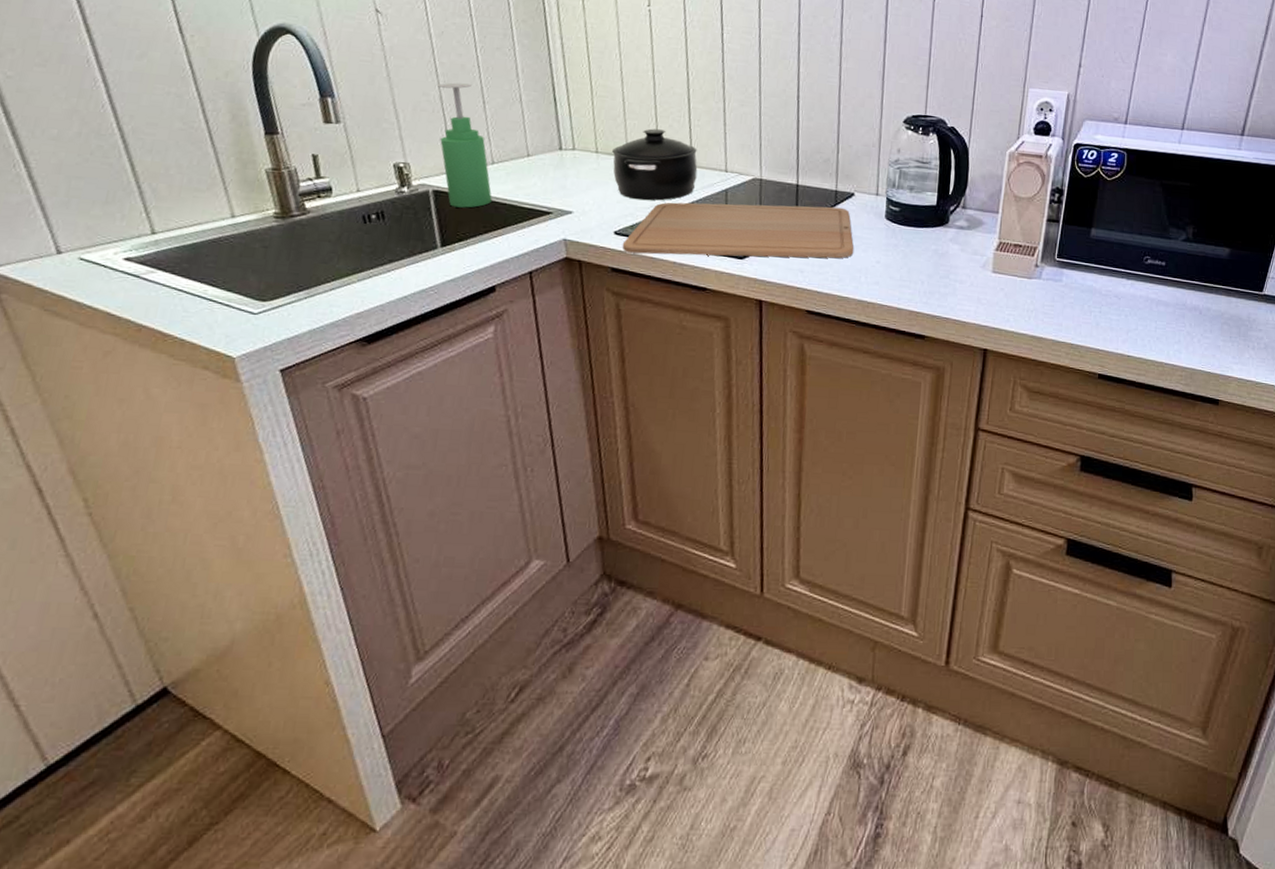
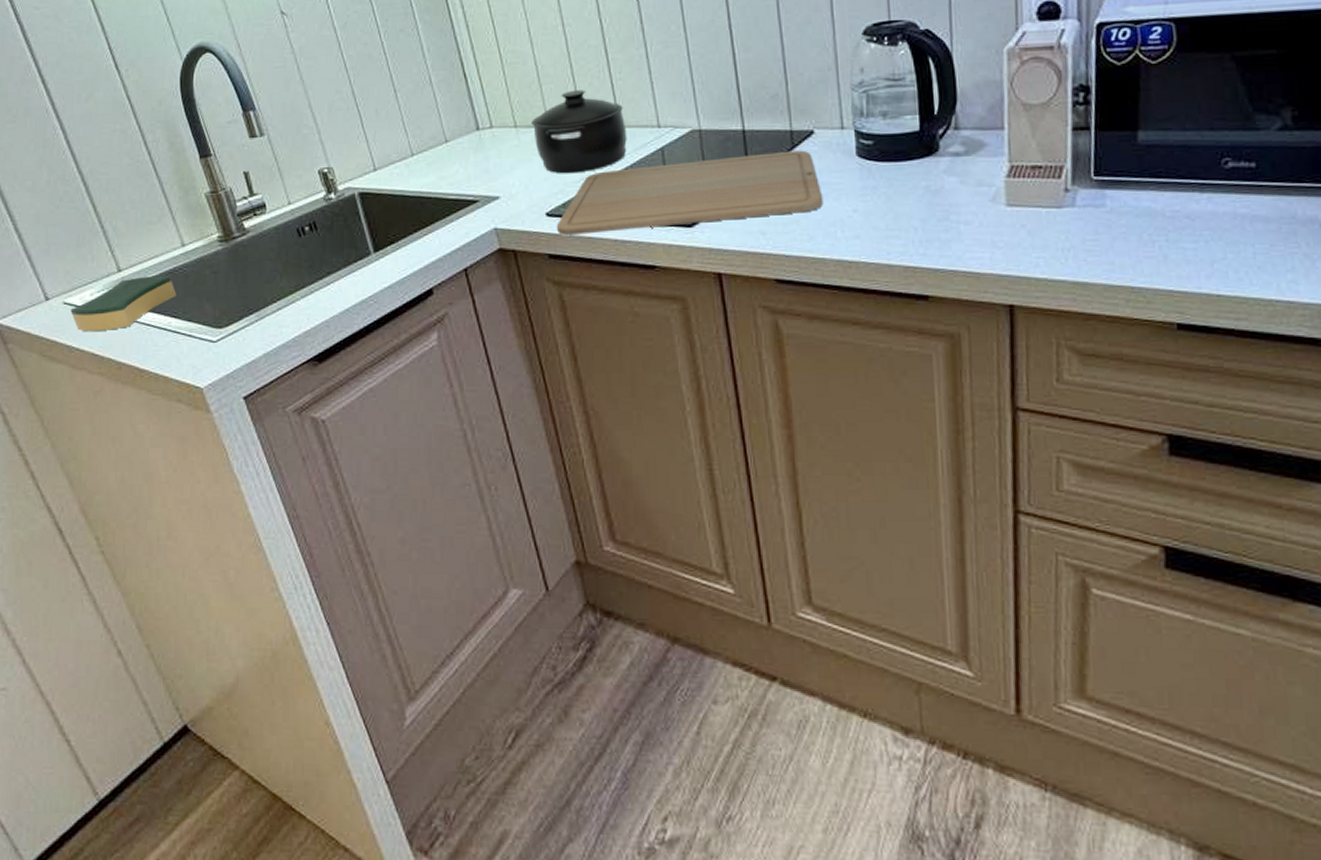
sponge: none [86,242,218,292] -> present [70,275,176,332]
soap dispenser: present [436,82,492,208] -> none [347,73,417,208]

